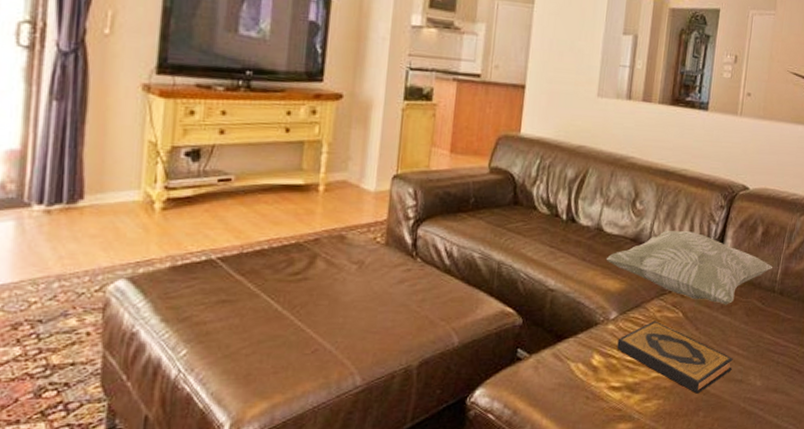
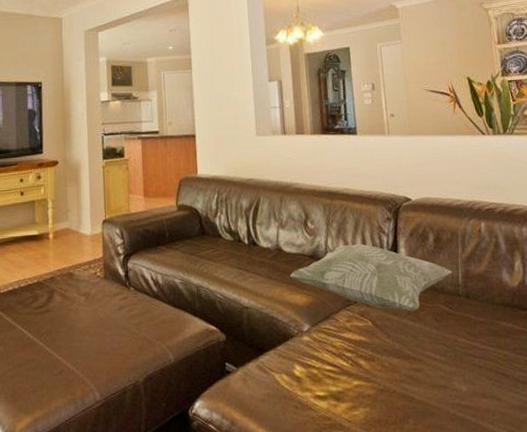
hardback book: present [617,321,733,394] -> none [314,330,433,401]

